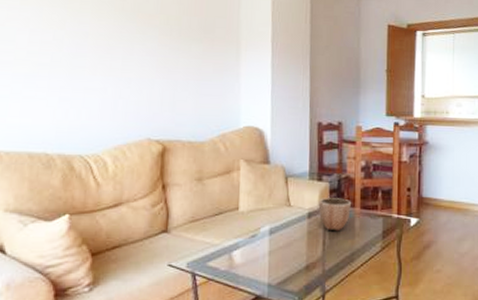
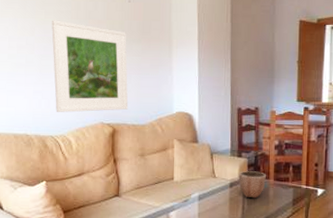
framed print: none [88,11,185,126] -> present [52,20,129,112]

